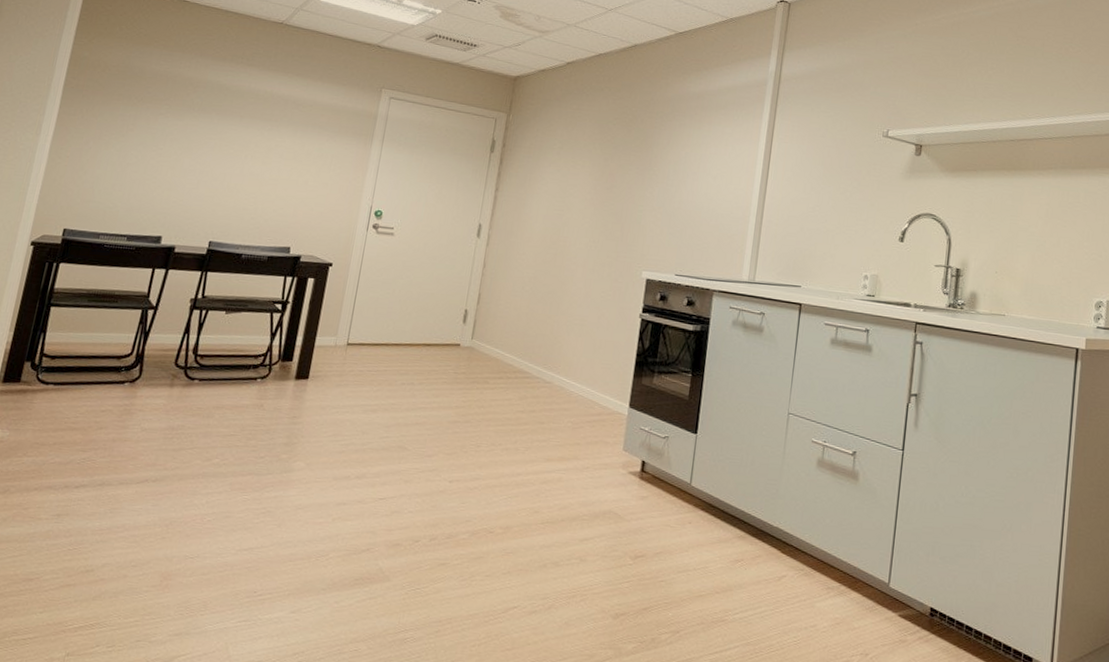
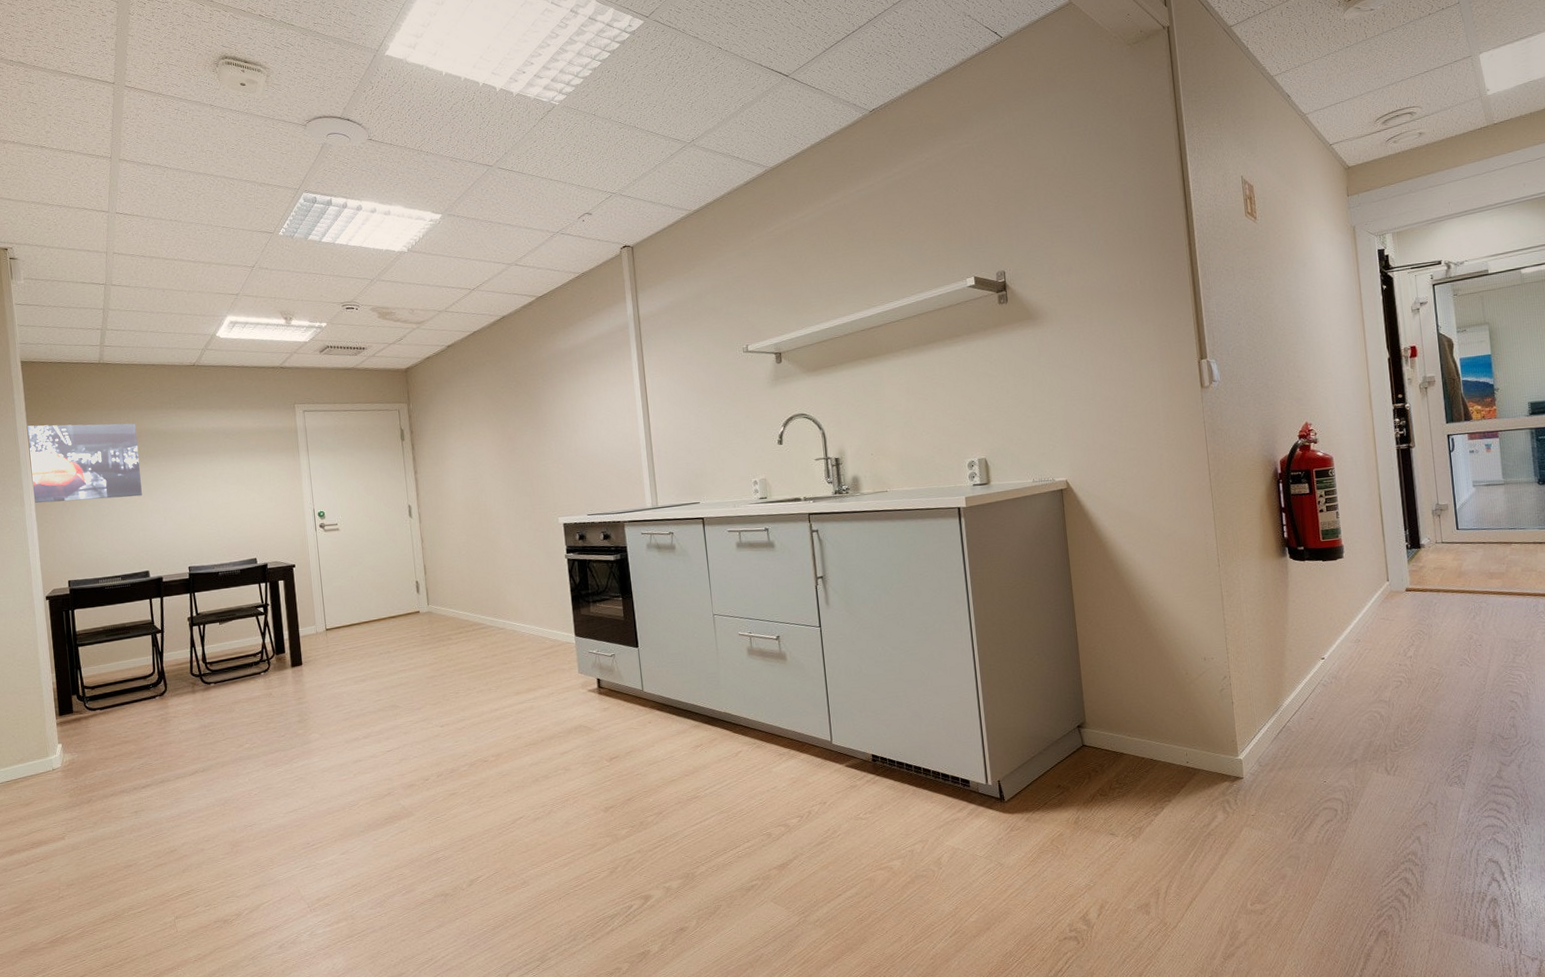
wall art: none [54,47,197,152] -> present [25,423,142,503]

